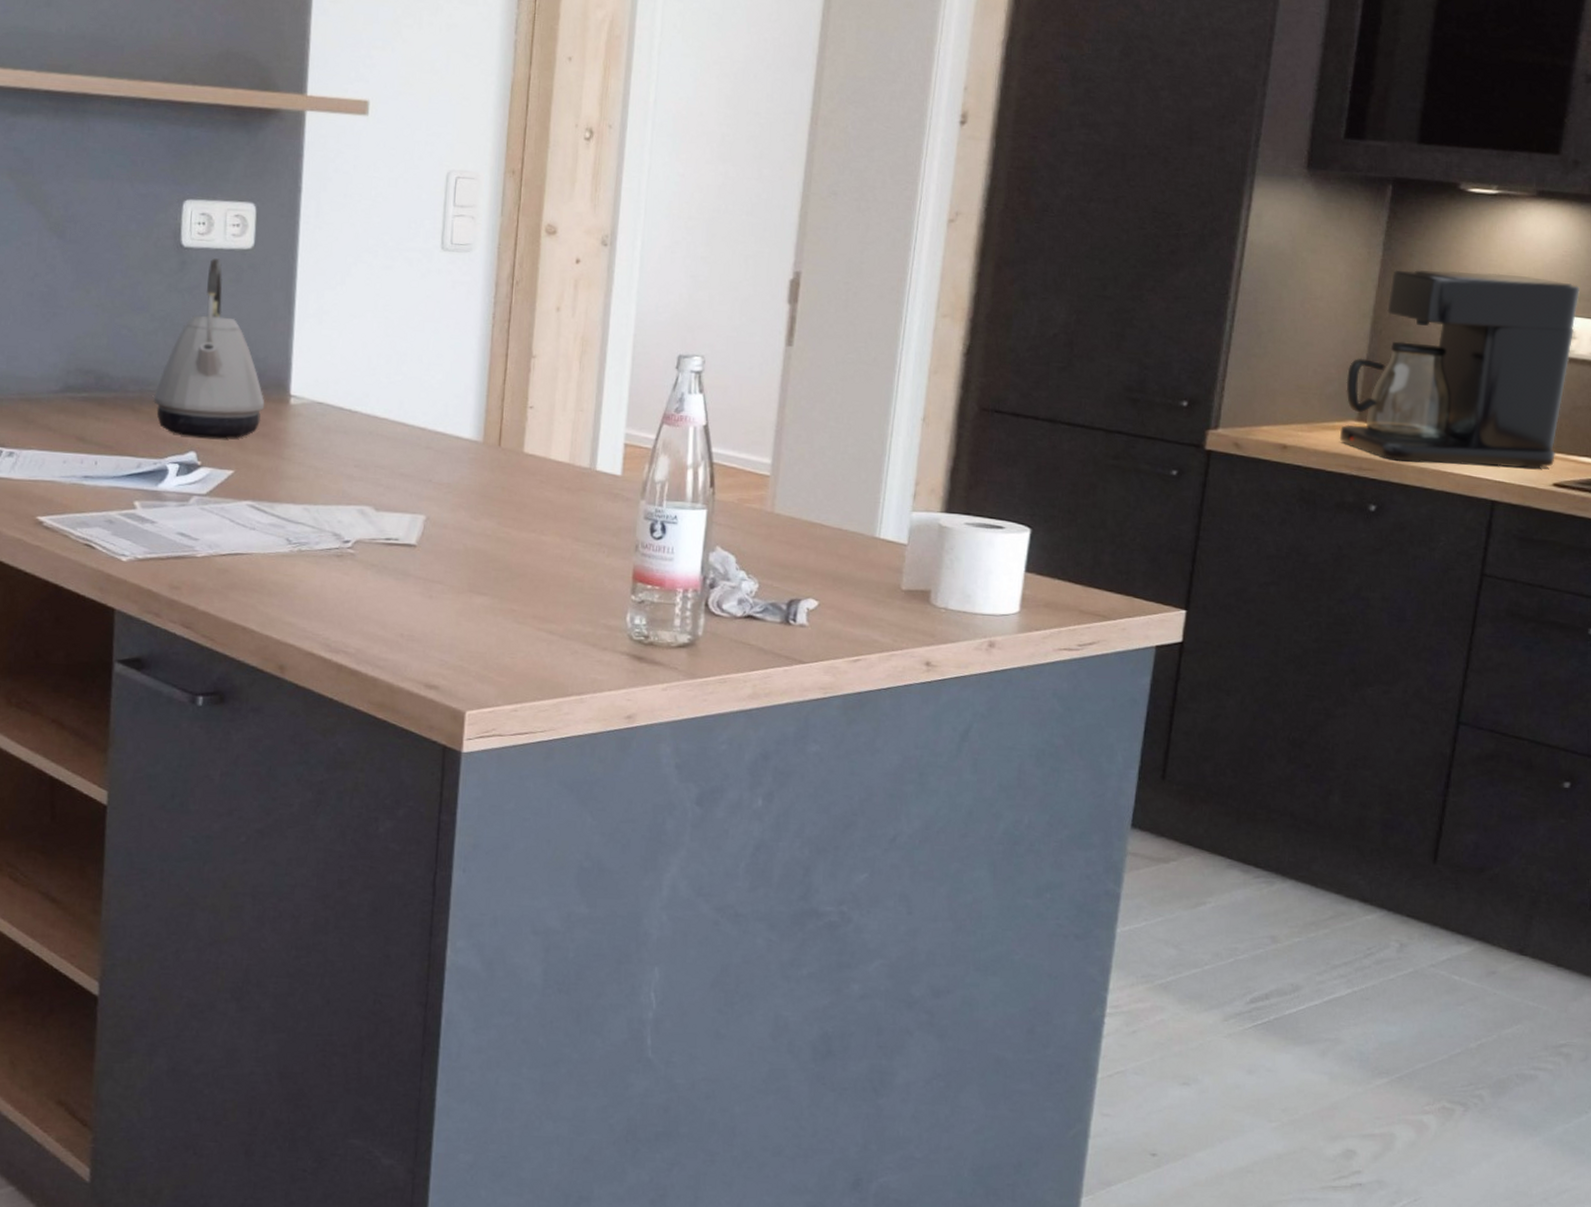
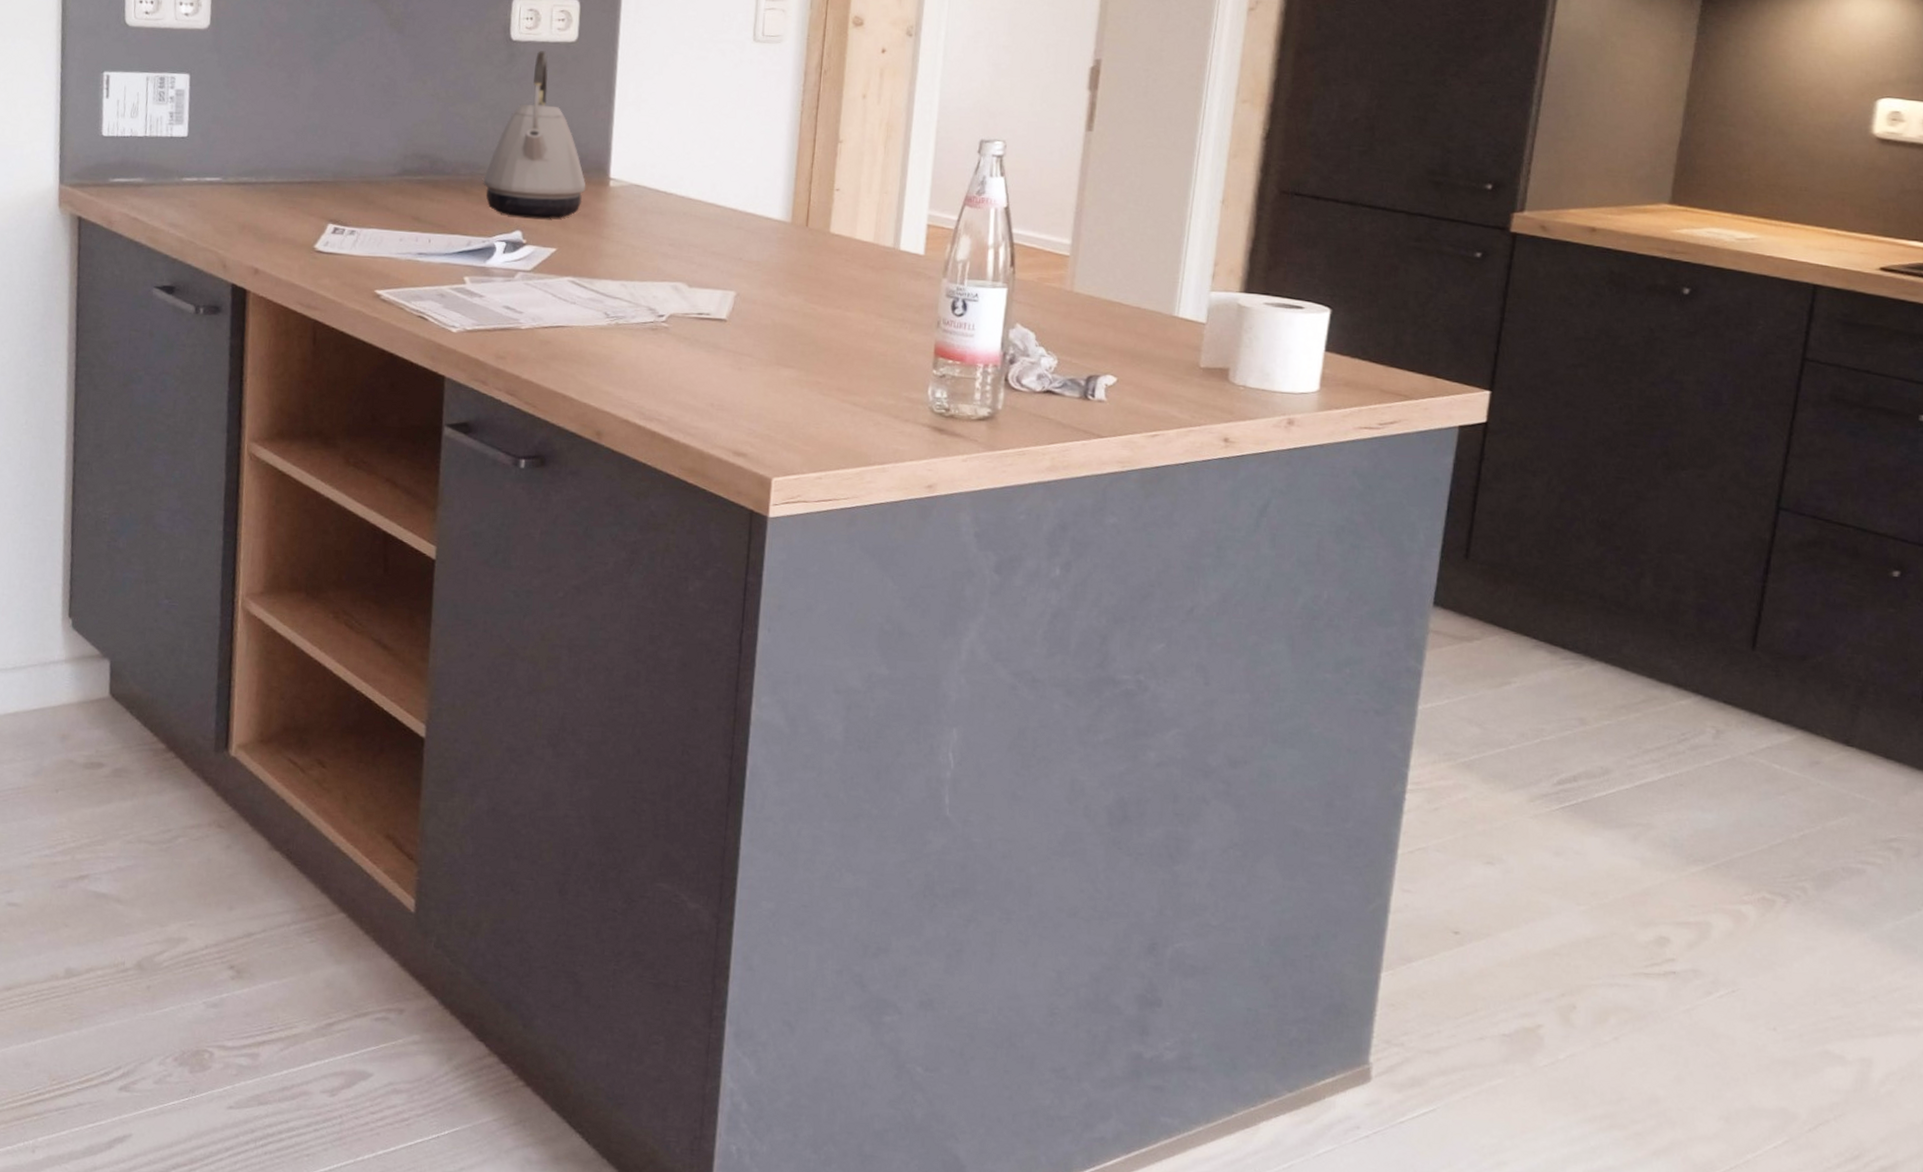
coffee maker: present [1339,269,1580,468] -> none [1651,53,1908,252]

